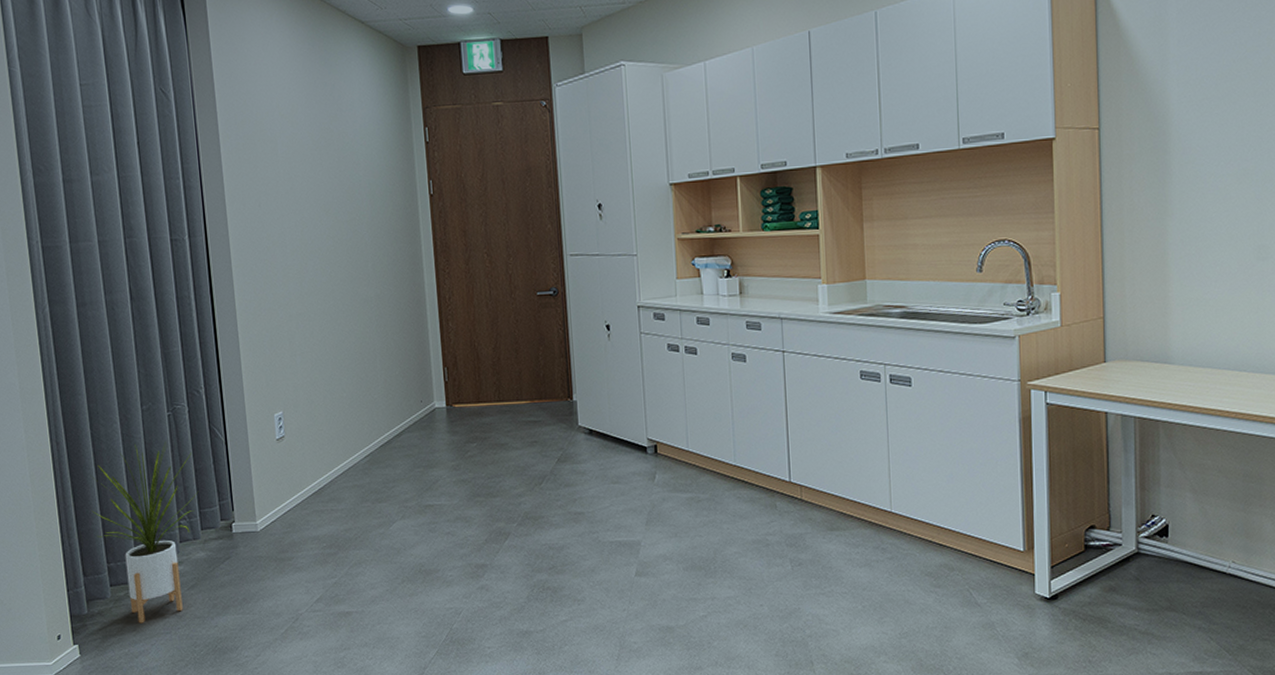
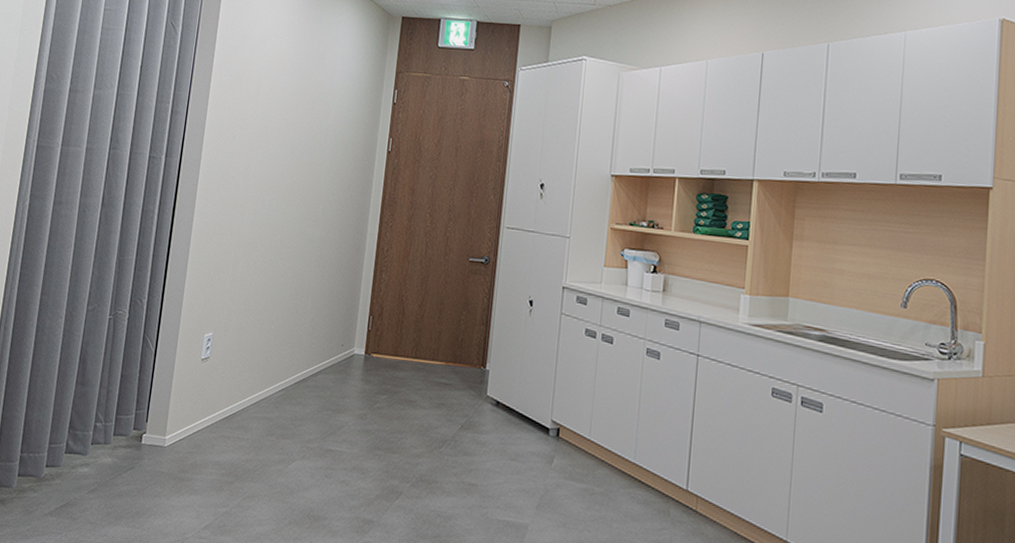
house plant: present [90,441,199,624] -> none [18,341,122,519]

